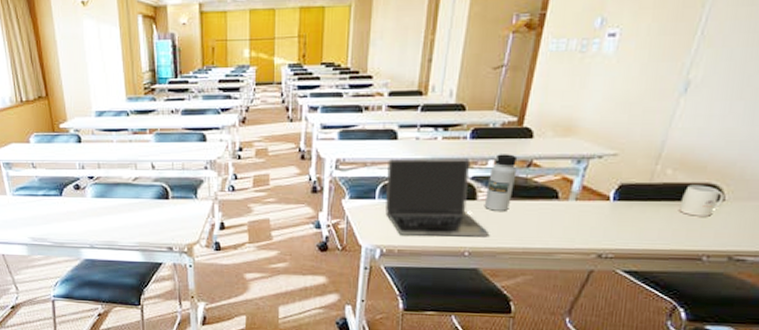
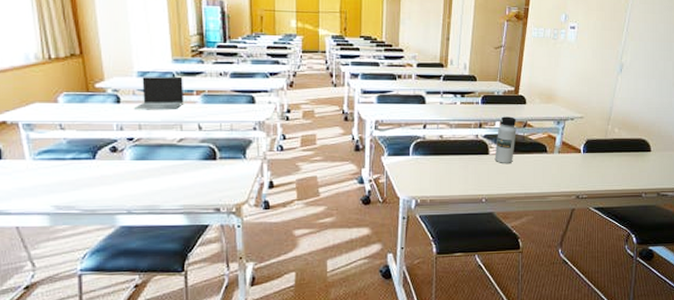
laptop: none [93,115,138,149] -> present [134,76,184,110]
laptop: present [385,158,490,237] -> none [418,120,500,188]
mug: present [679,185,724,217] -> none [625,140,650,163]

